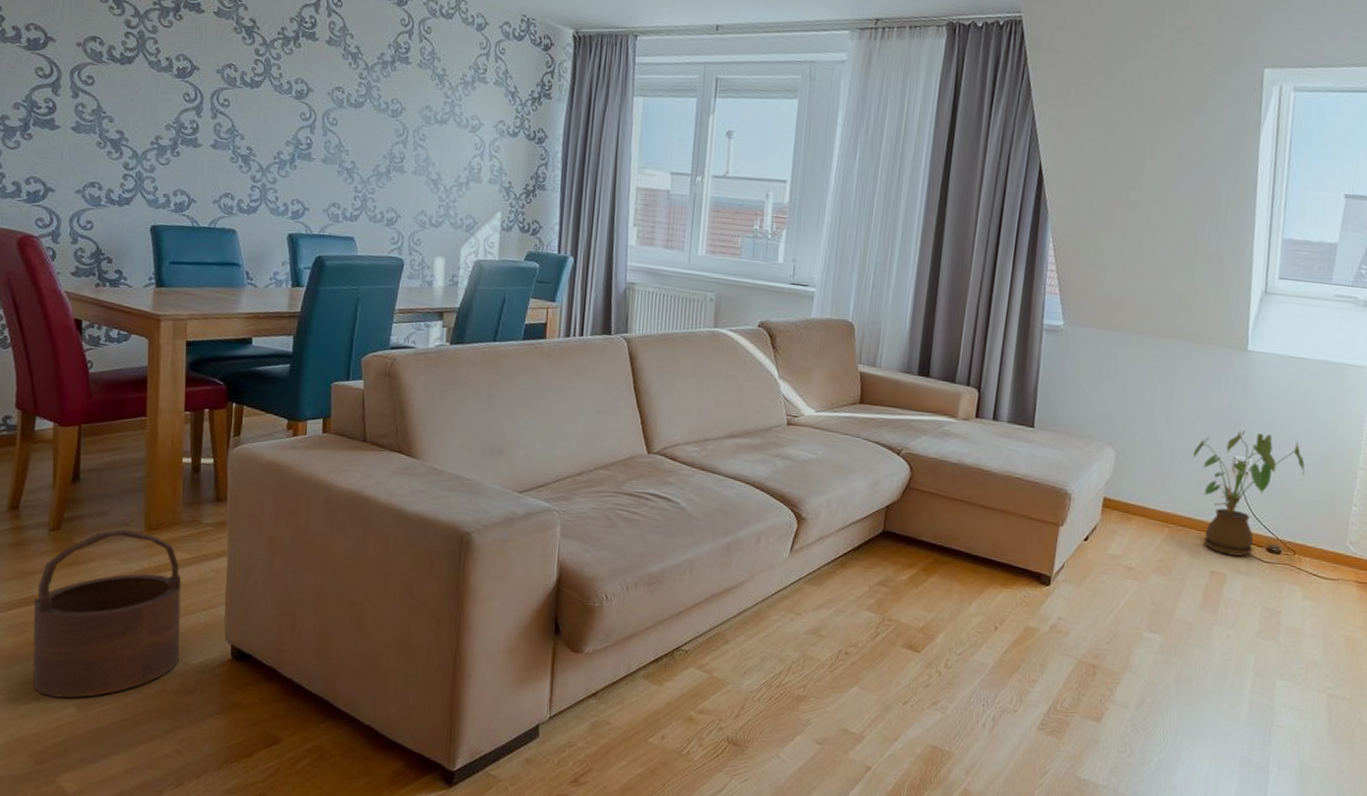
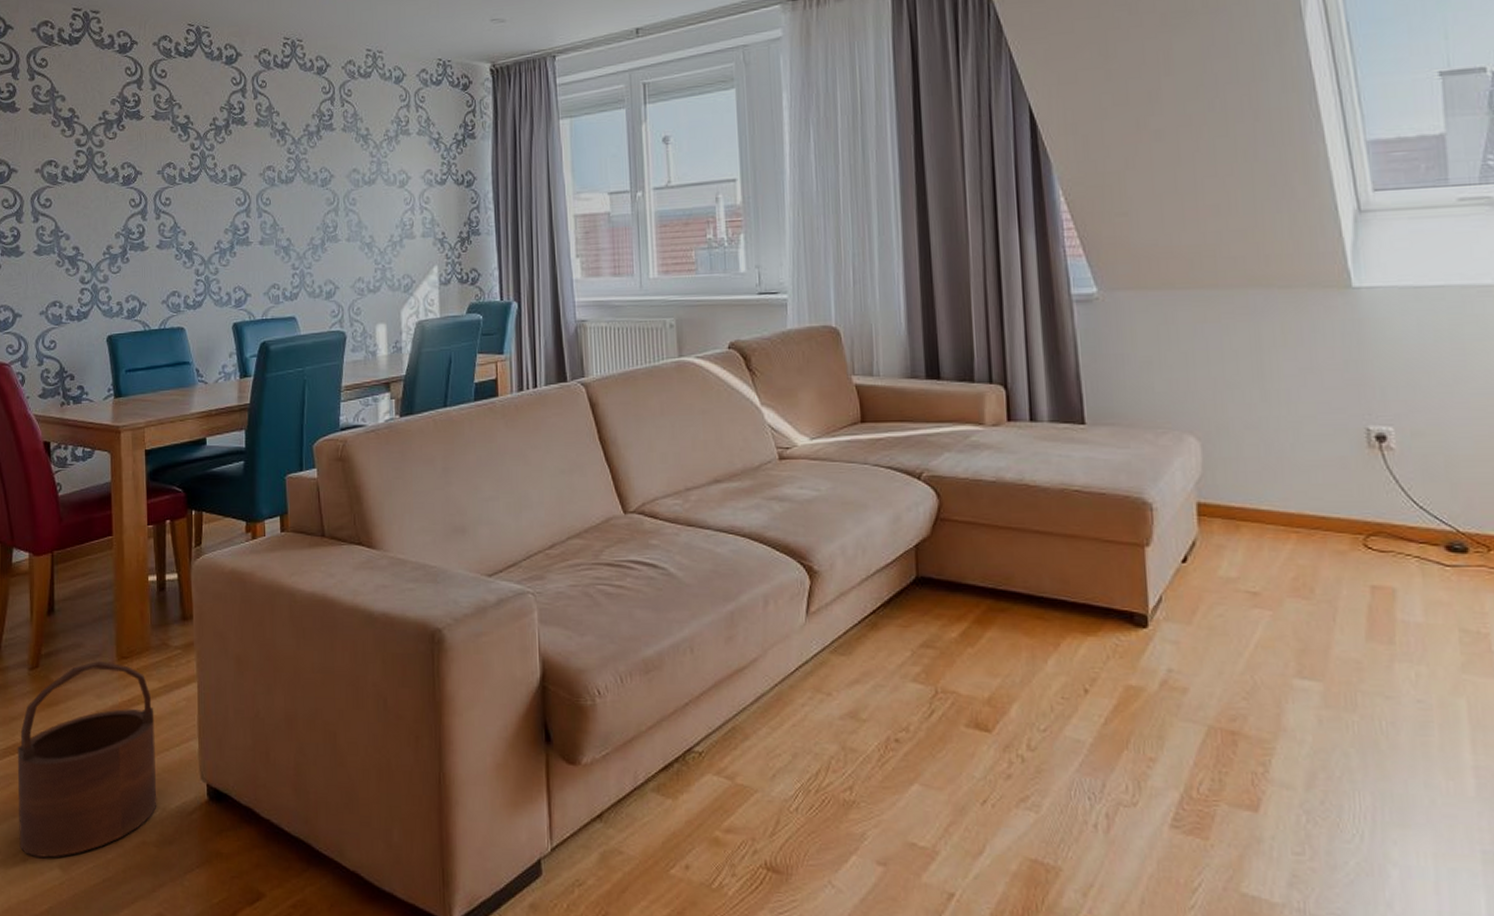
house plant: present [1192,430,1305,557] -> none [1307,391,1475,562]

